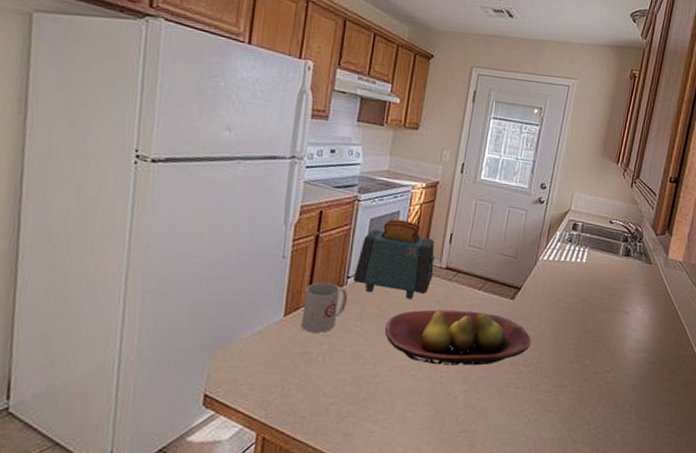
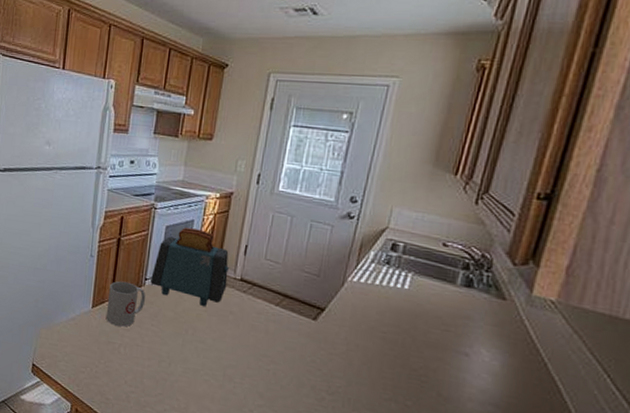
fruit bowl: present [384,309,532,366] -> none [179,317,338,385]

